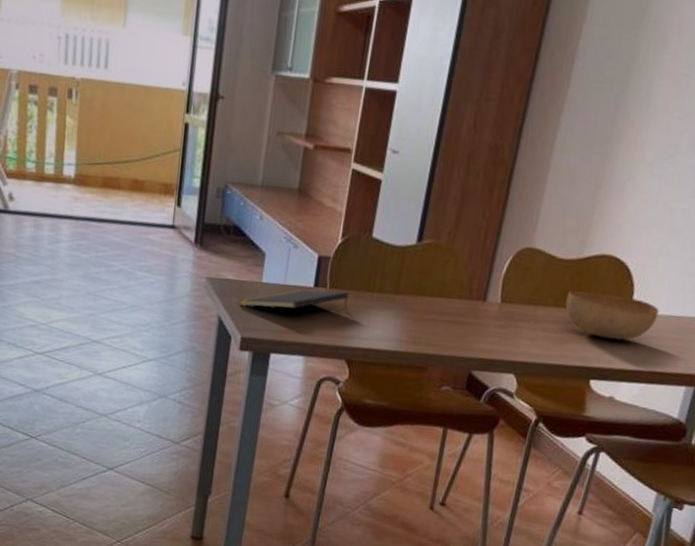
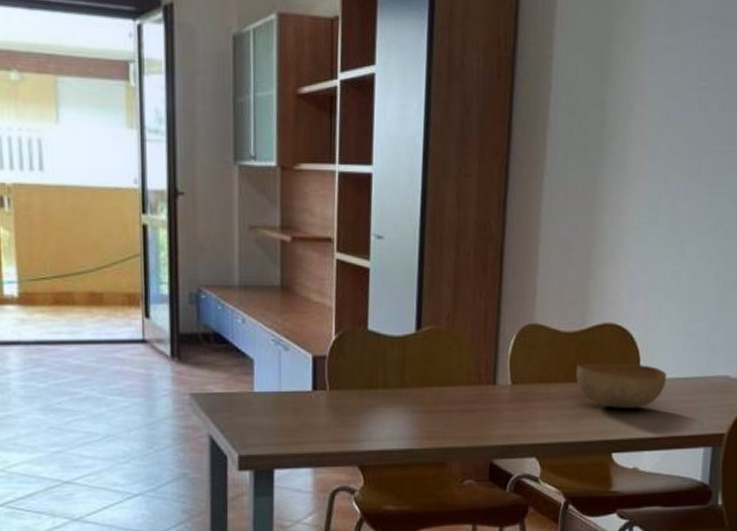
notepad: present [238,289,349,310] -> none [230,392,352,421]

